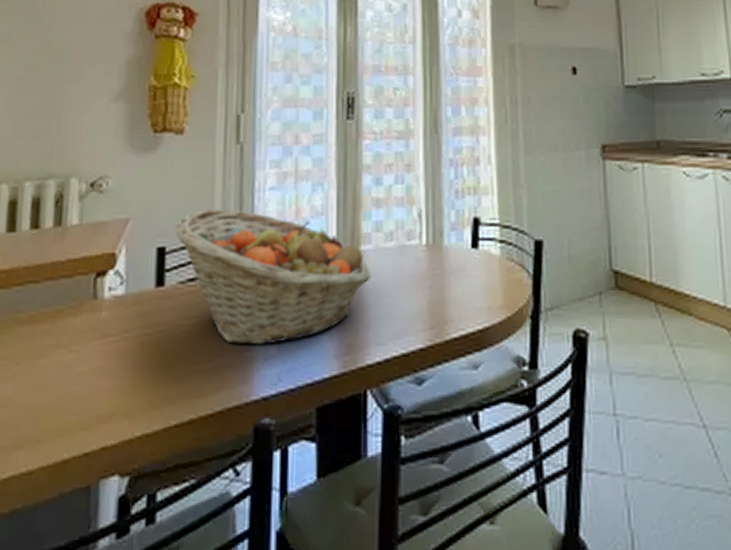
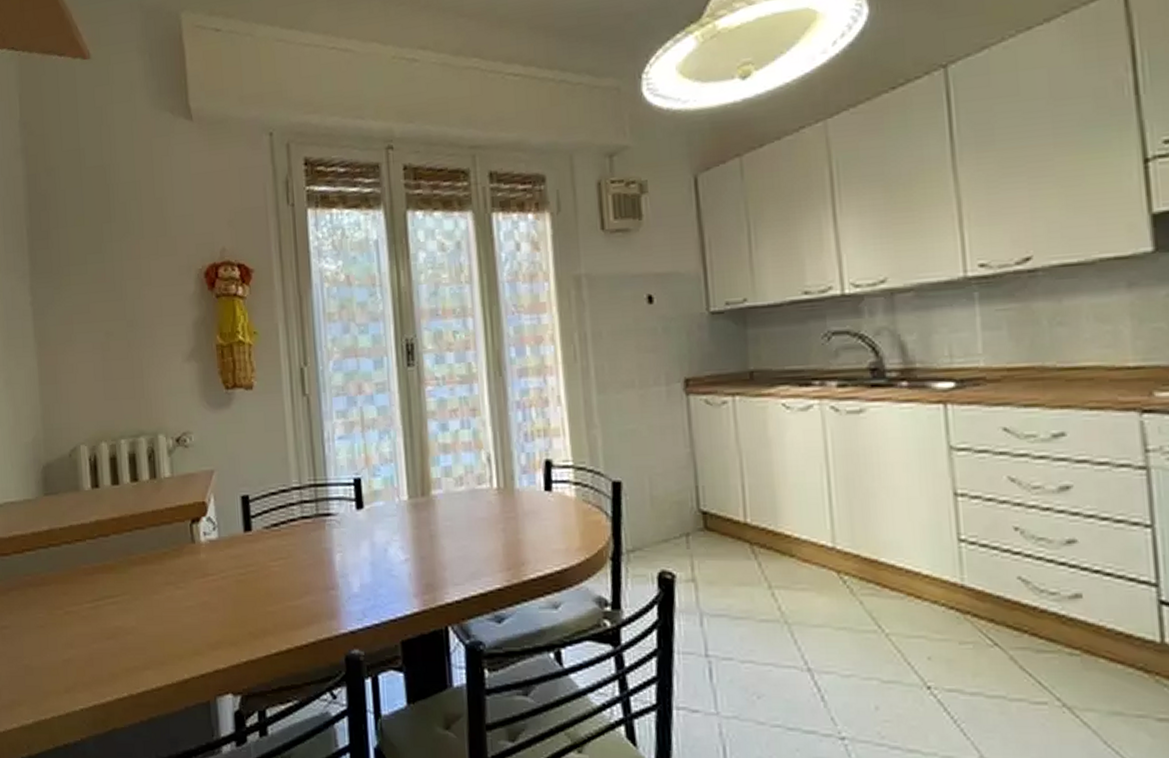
fruit basket: present [174,208,372,345] -> none [254,458,445,584]

